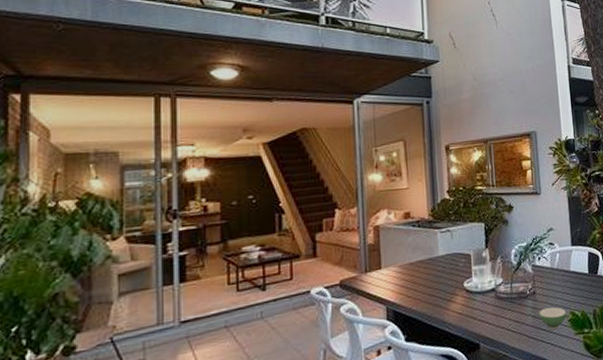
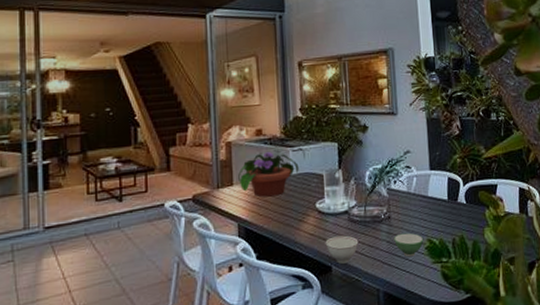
potted flower: none [386,227,447,279] -> present [238,144,299,197]
bowl: none [473,312,506,341] -> present [325,235,359,264]

